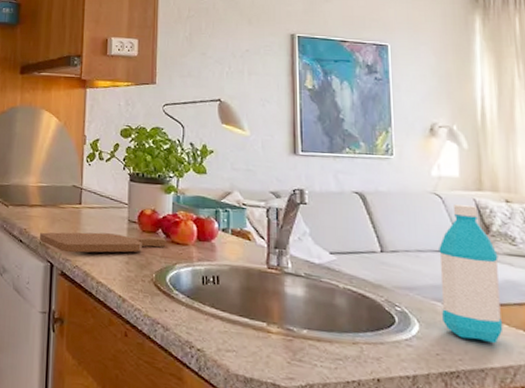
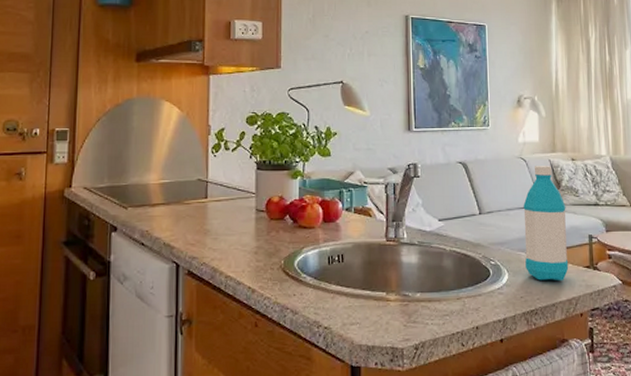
cutting board: present [39,232,166,253] -> none [162,223,294,250]

